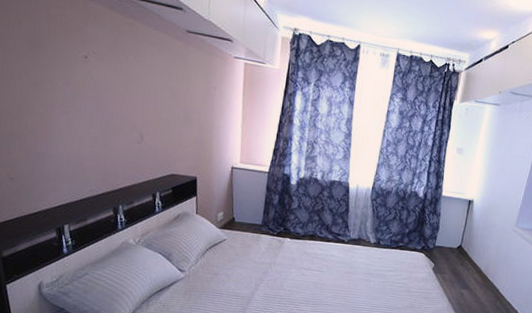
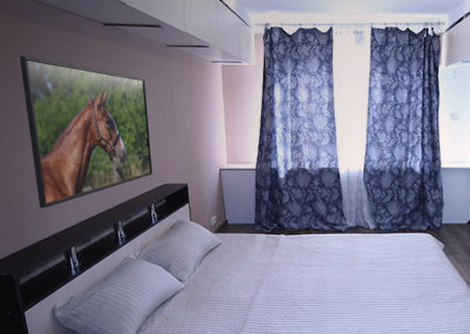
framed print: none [14,10,161,182] -> present [19,55,153,209]

